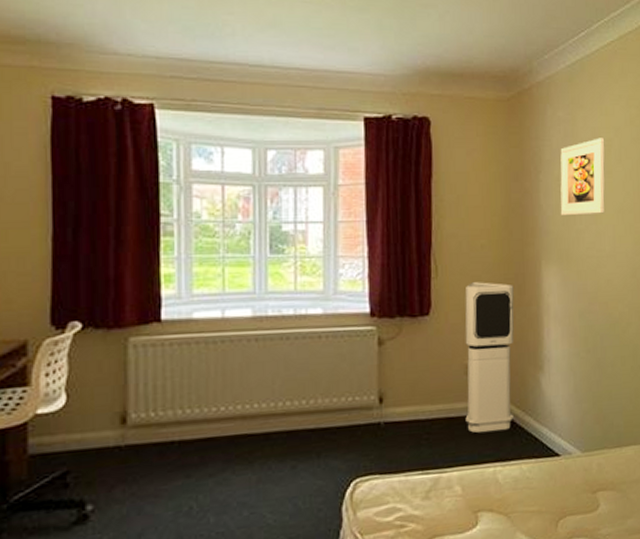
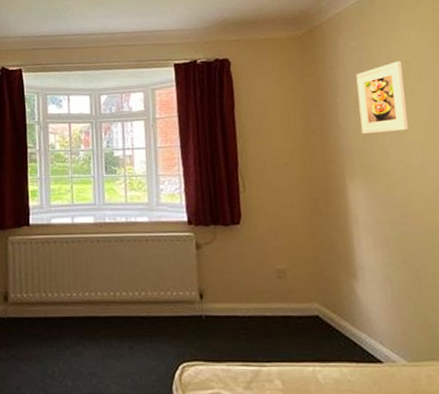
air purifier: present [465,282,515,434] -> none [271,195,330,333]

